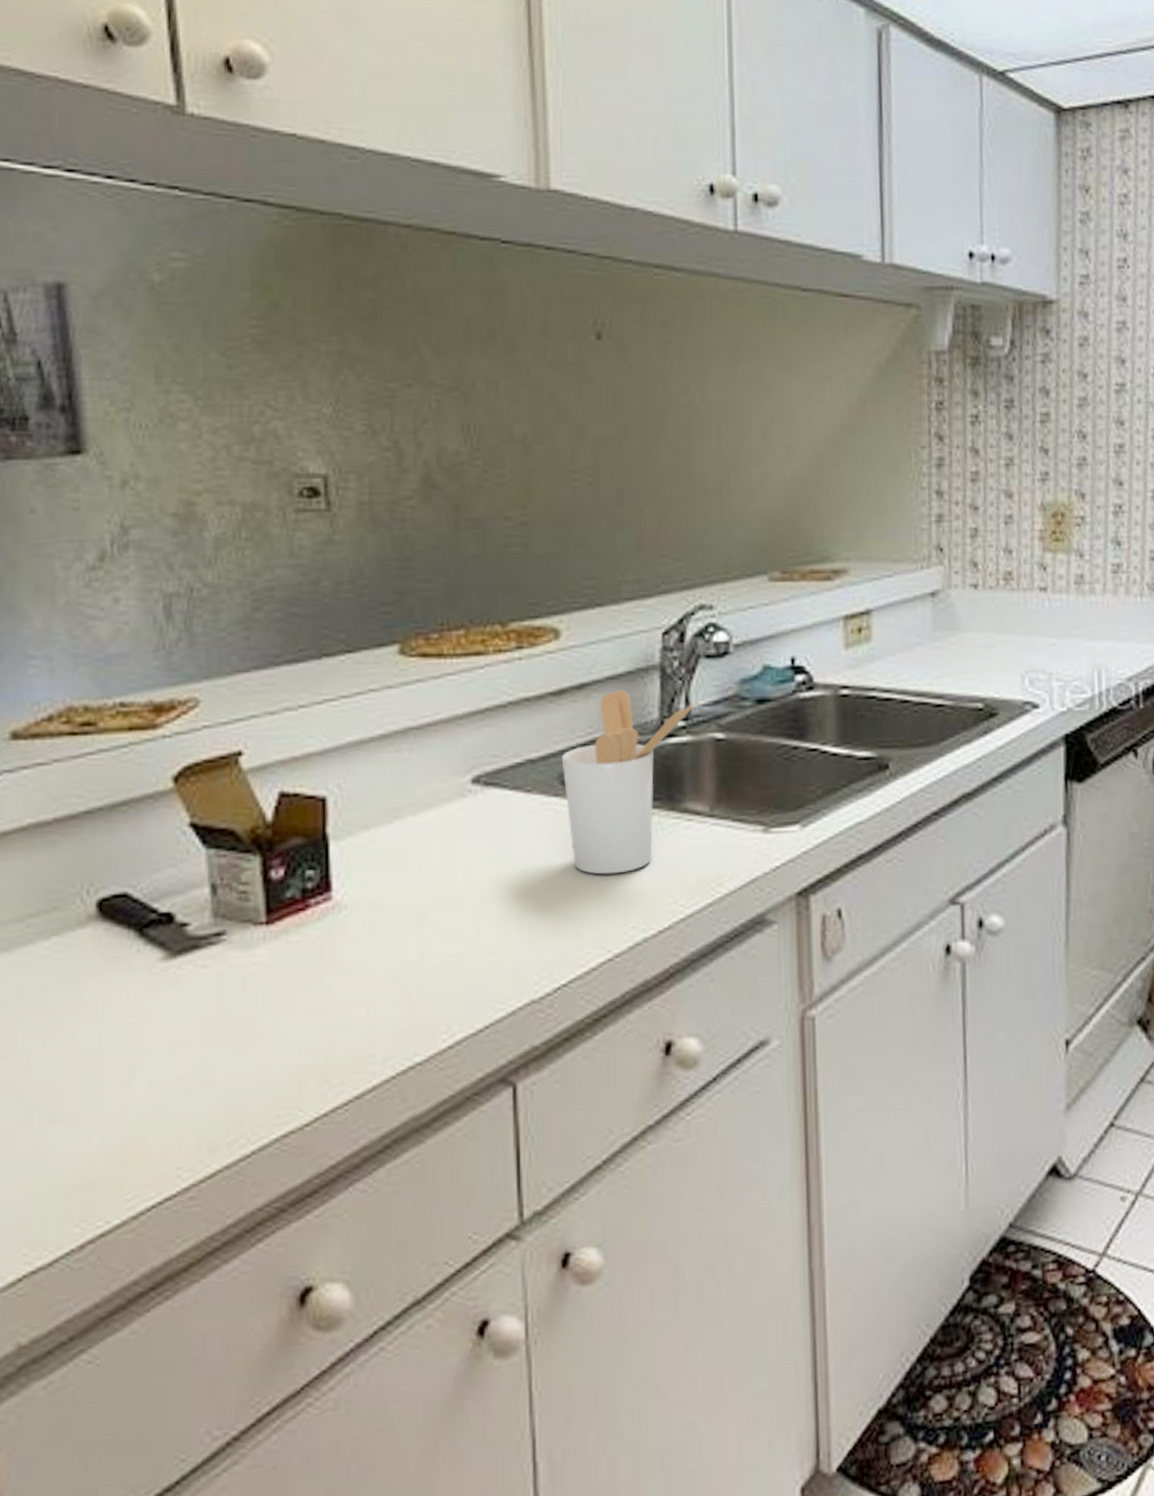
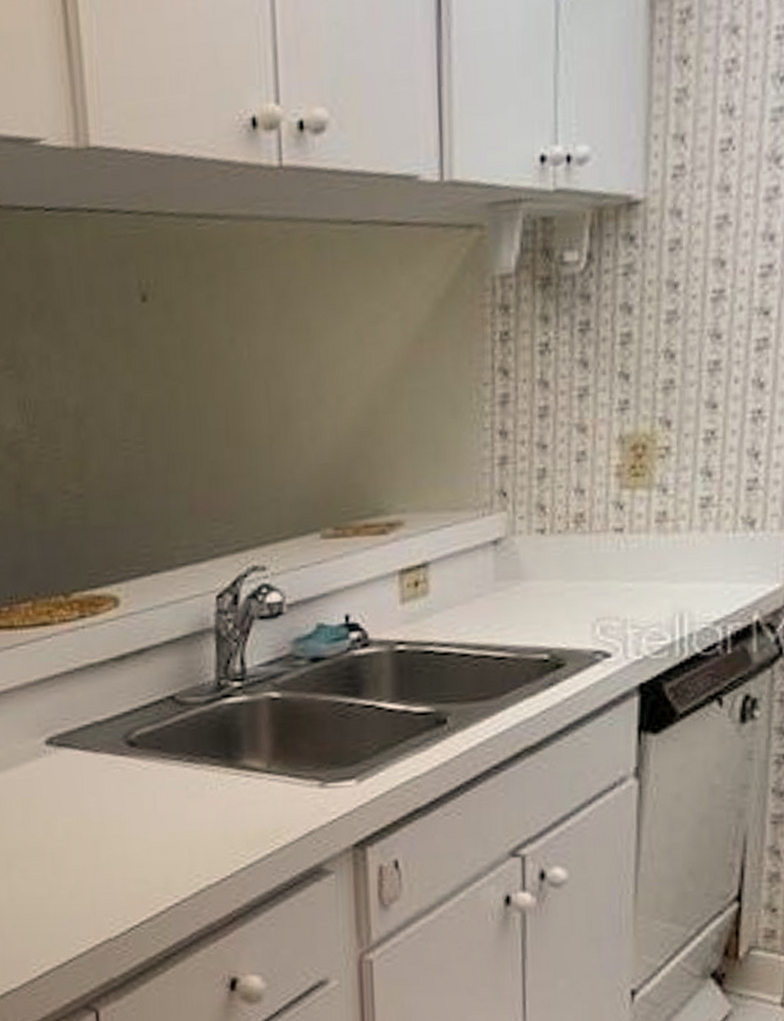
utensil holder: present [561,689,698,875] -> none [125,653,253,827]

